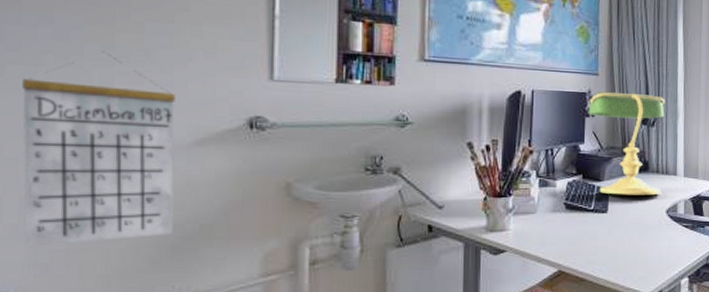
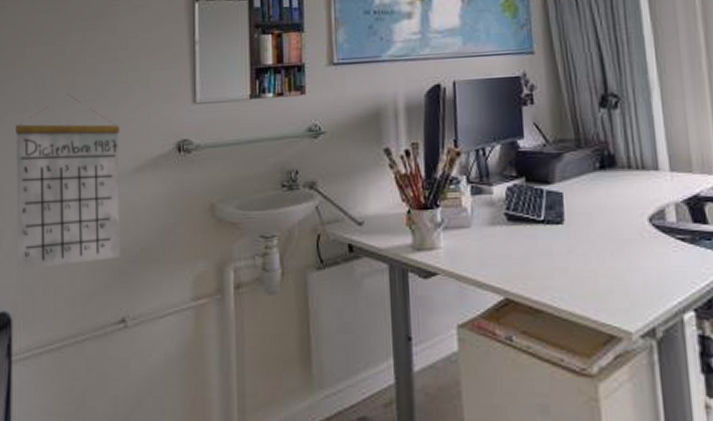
desk lamp: present [588,92,665,196] -> none [524,69,639,200]

